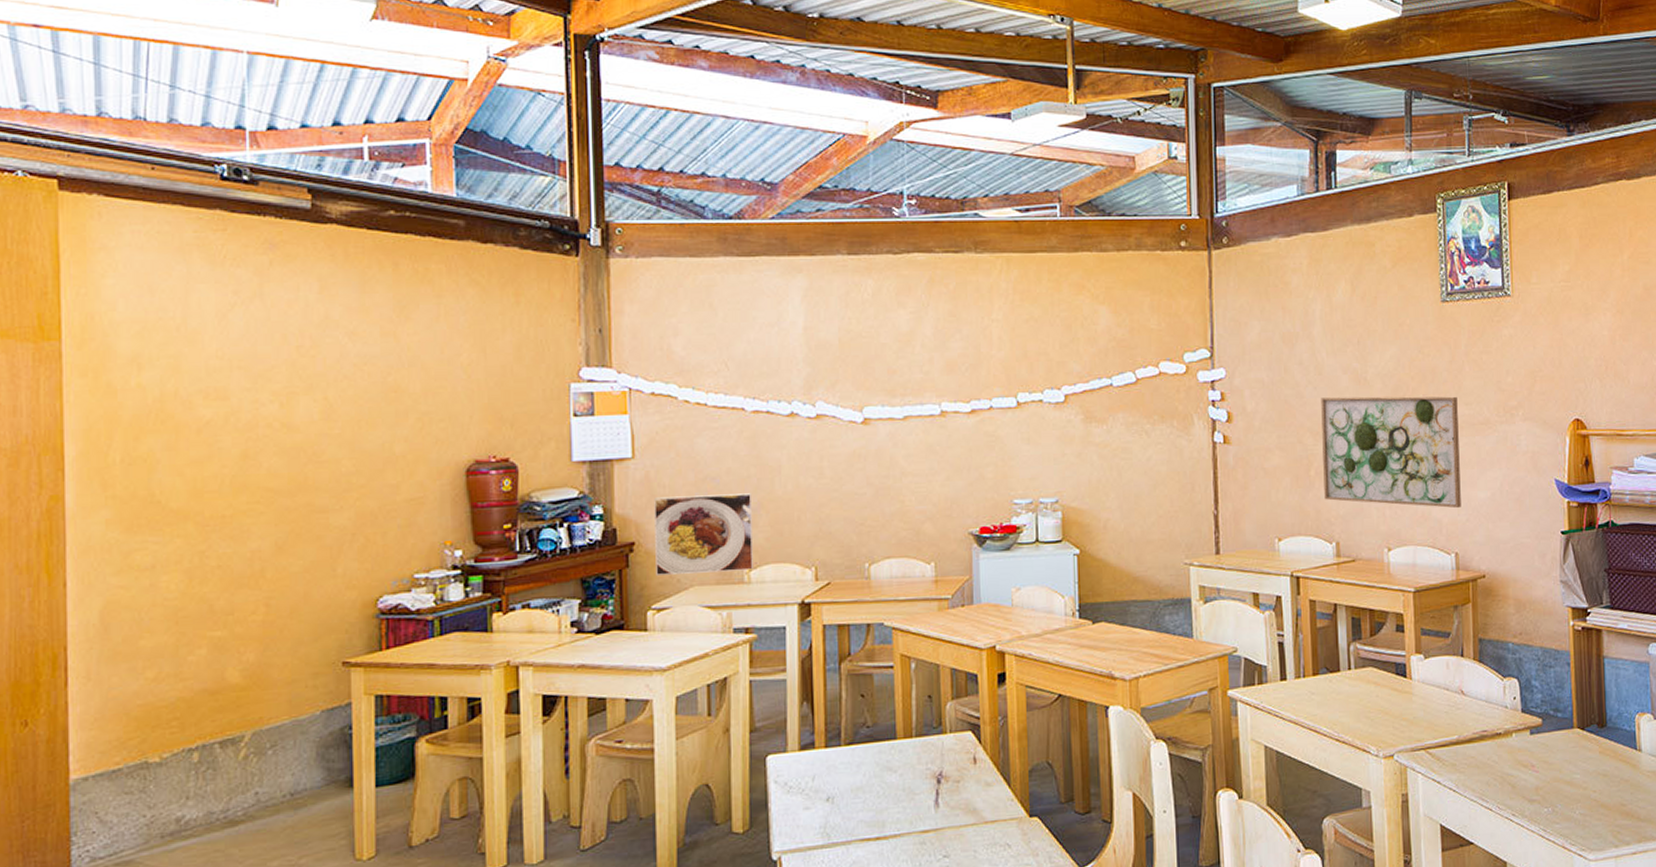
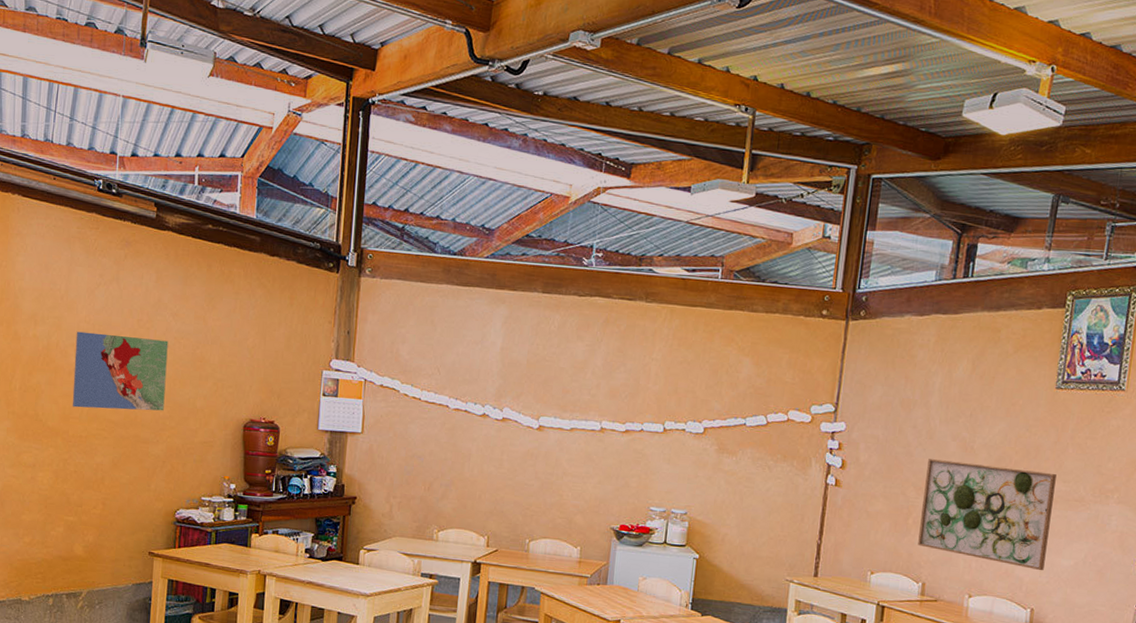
map: none [204,369,347,477] -> present [72,331,168,411]
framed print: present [654,493,754,577] -> none [369,465,446,531]

